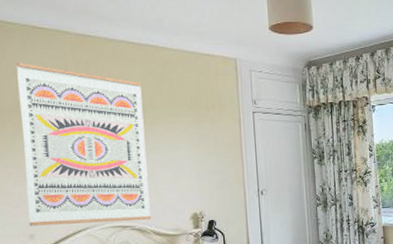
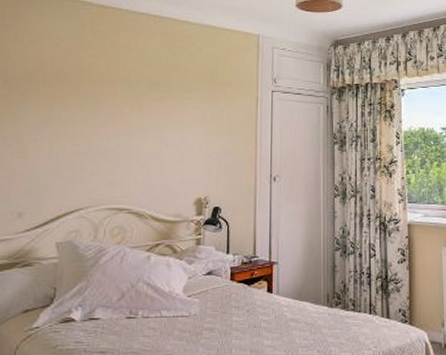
wall art: present [16,62,152,226] -> none [19,31,157,204]

